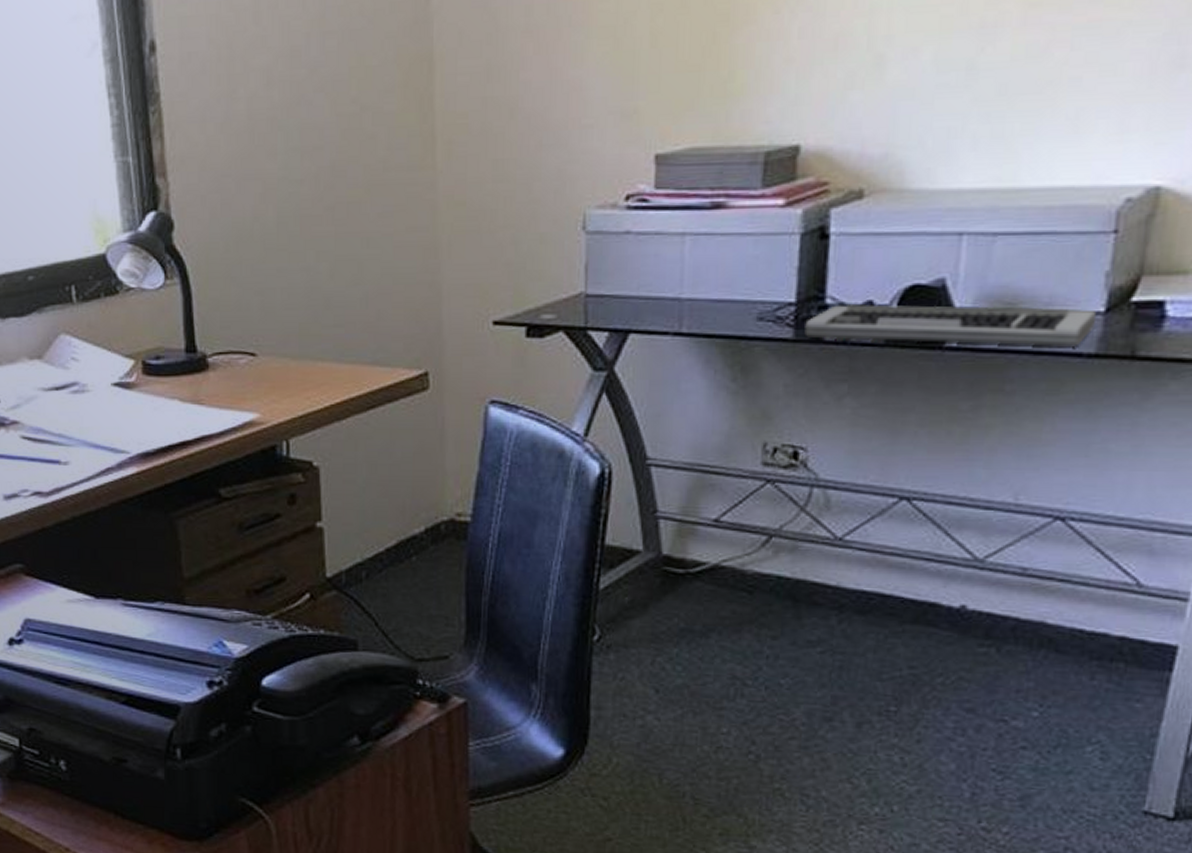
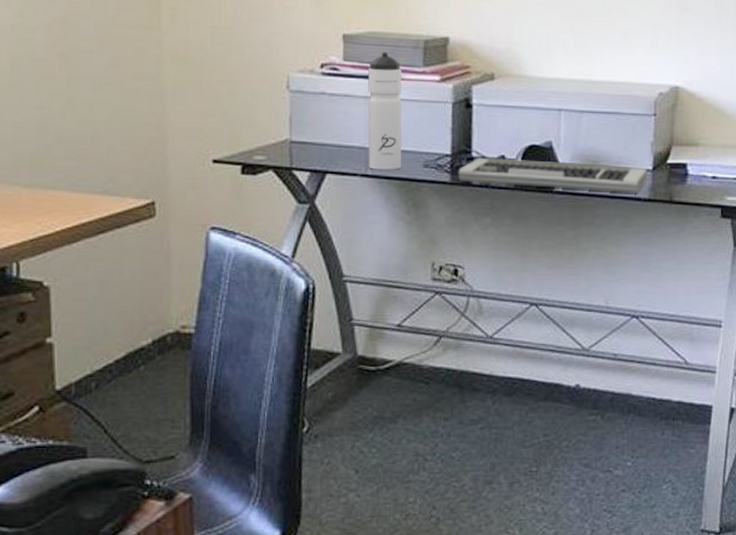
water bottle: none [683,172,732,326] -> present [368,52,402,170]

